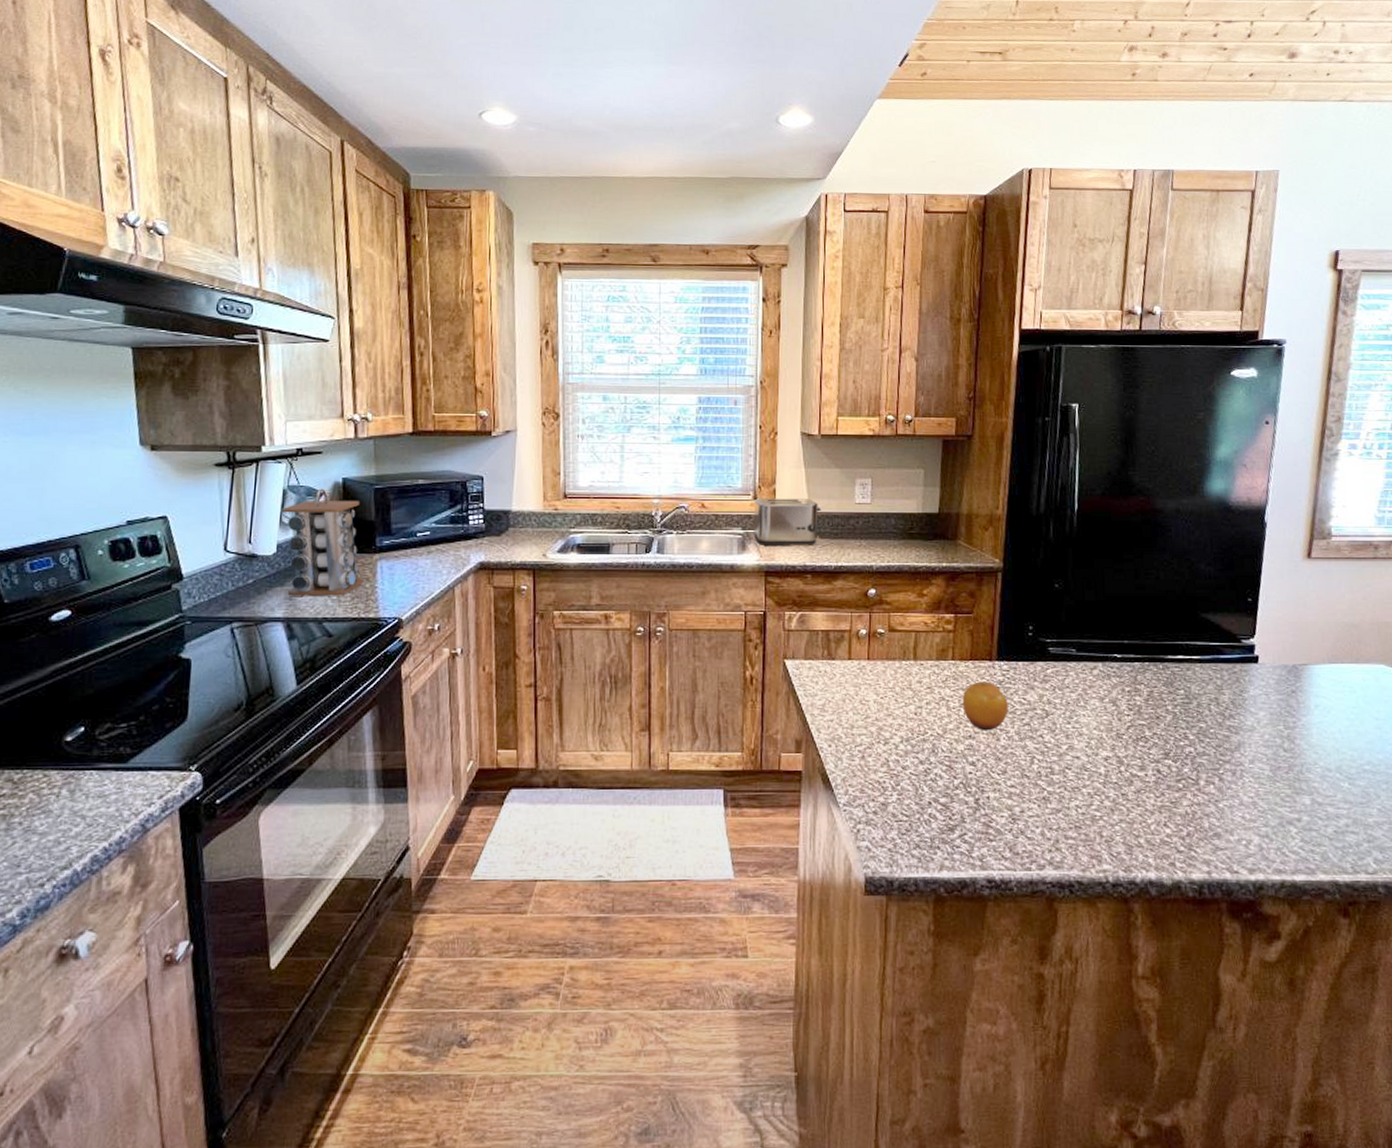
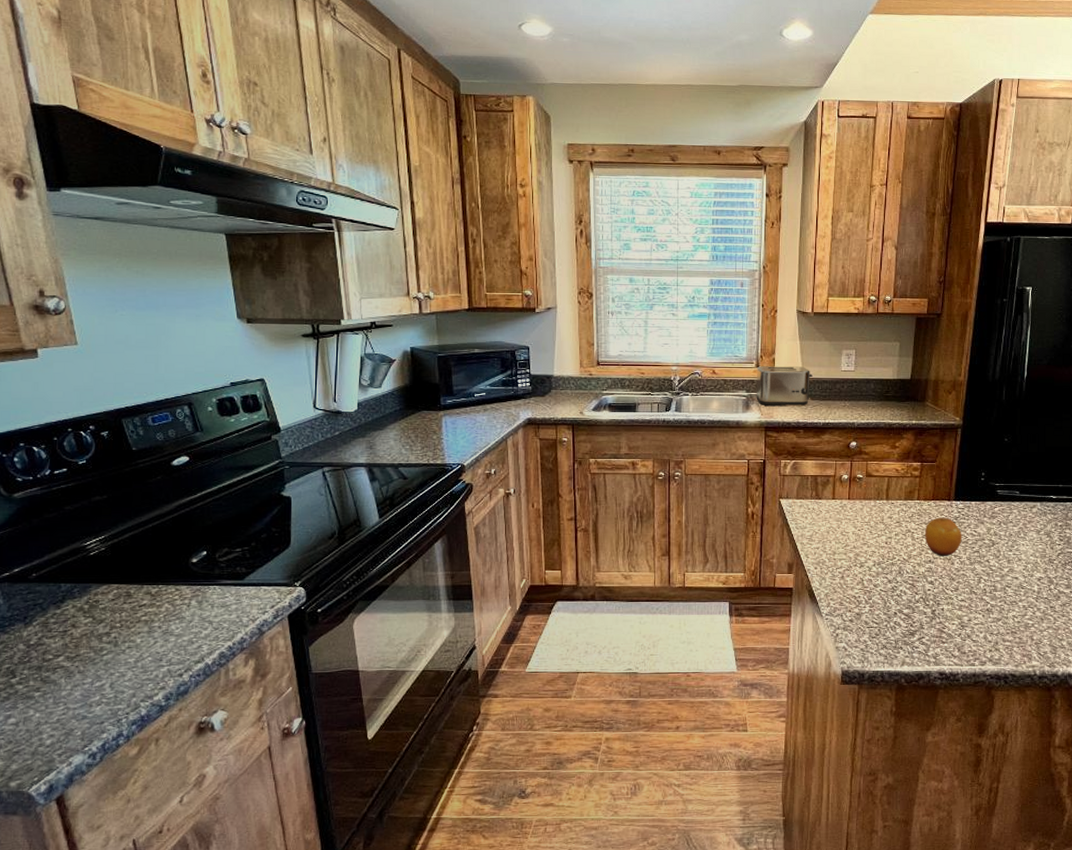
spice rack: present [282,488,364,597] -> none [360,356,432,447]

